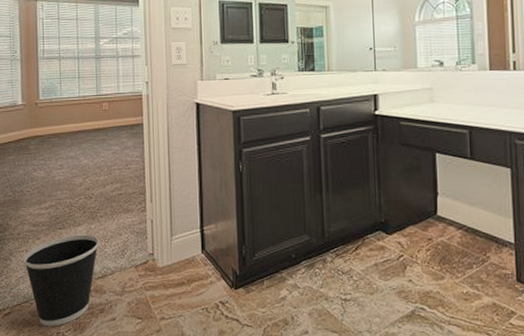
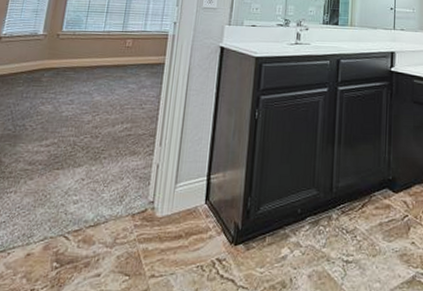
wastebasket: present [23,234,99,326] -> none [9,176,98,282]

